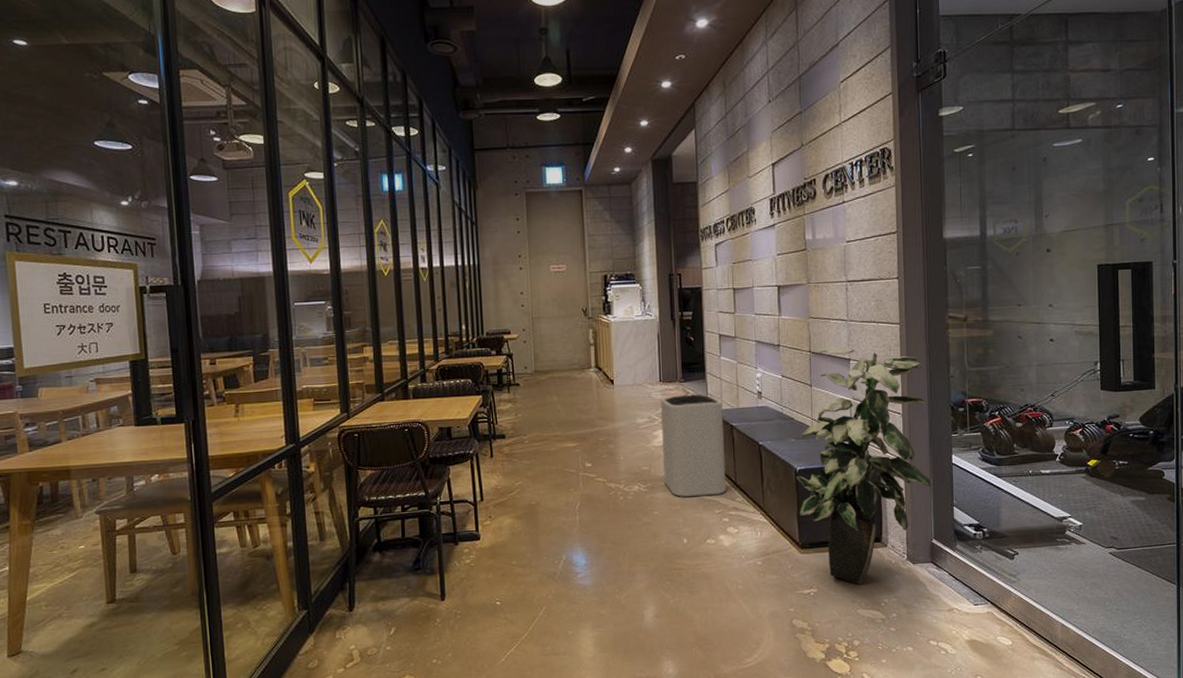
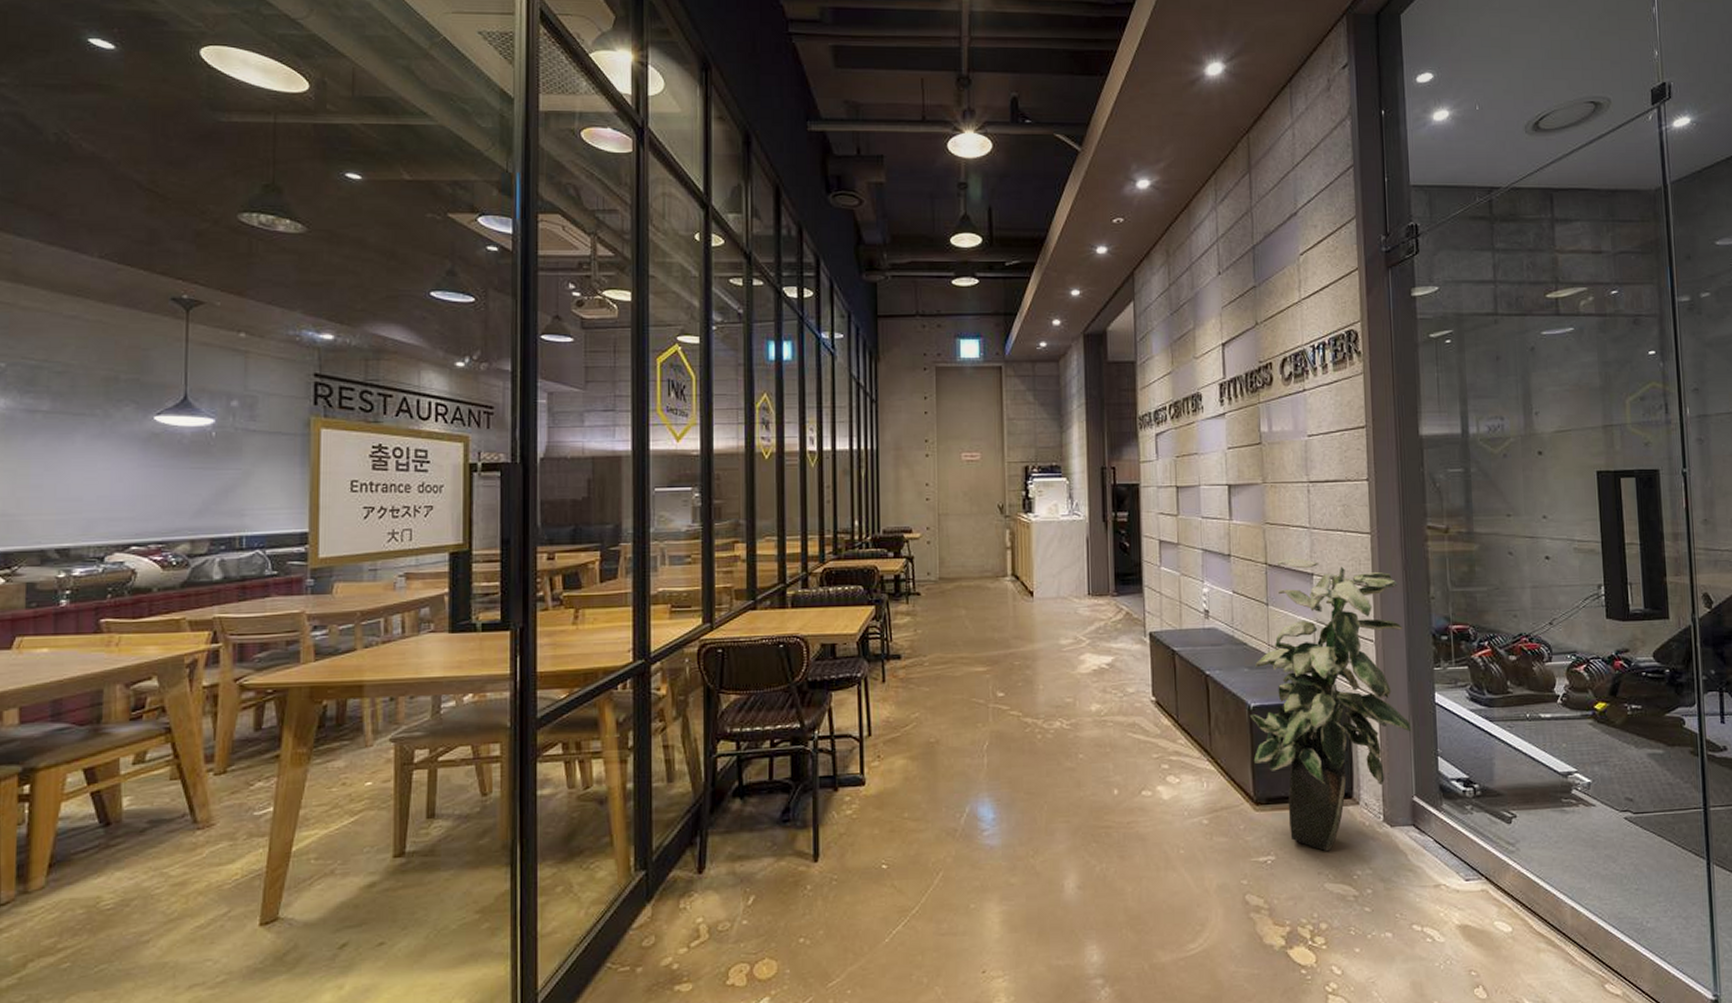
trash can: present [661,395,727,498] -> none [1089,612,1166,738]

